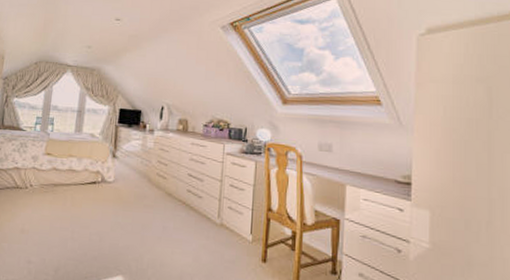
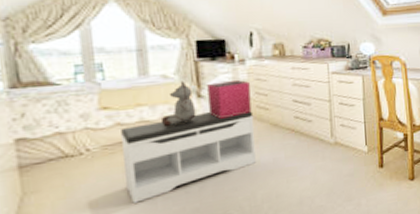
bench: none [49,171,153,239] -> present [120,111,256,203]
stuffed bear: none [83,141,110,179] -> present [160,81,196,128]
storage bin: none [119,146,154,180] -> present [207,79,252,119]

